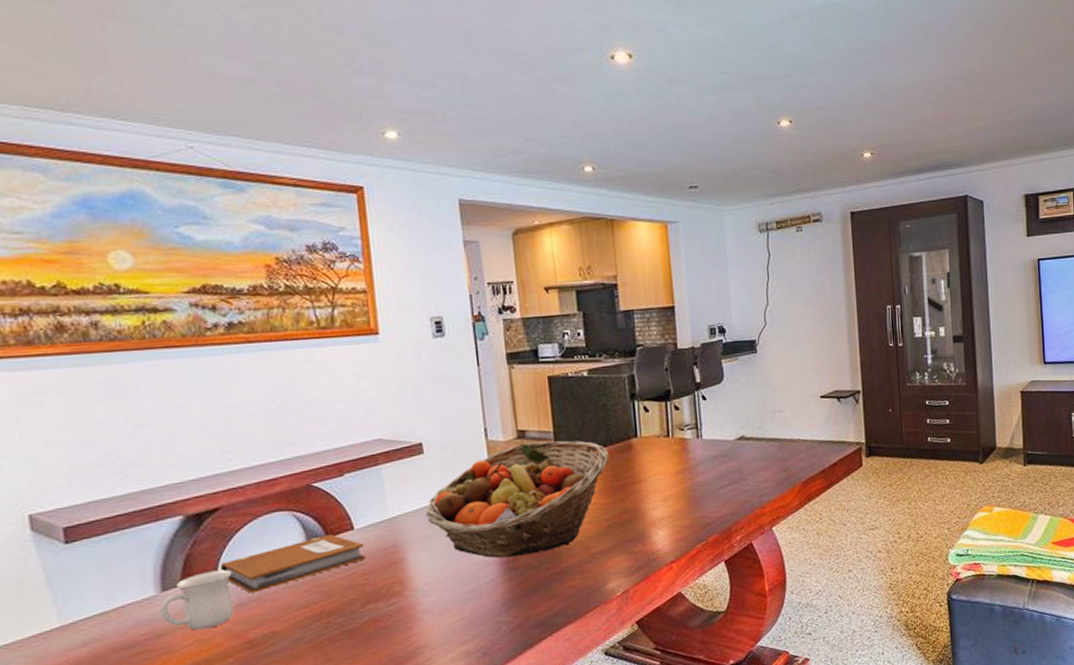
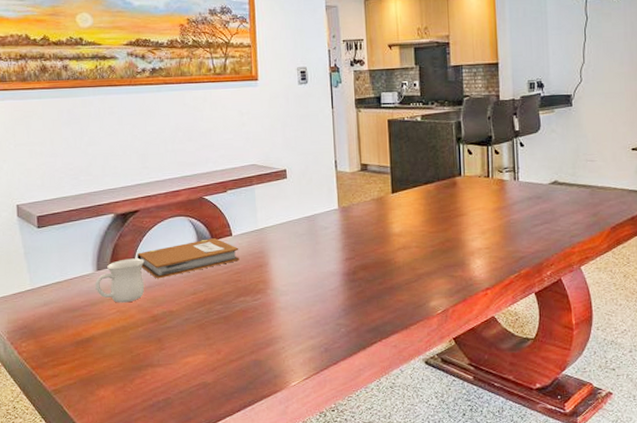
fruit basket: present [425,440,609,558] -> none [286,174,436,271]

